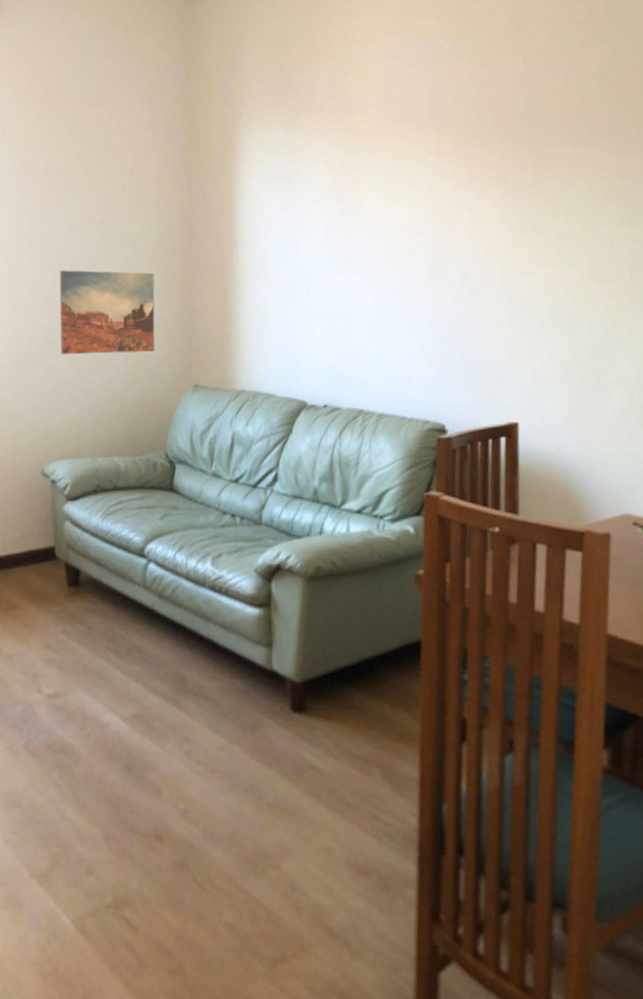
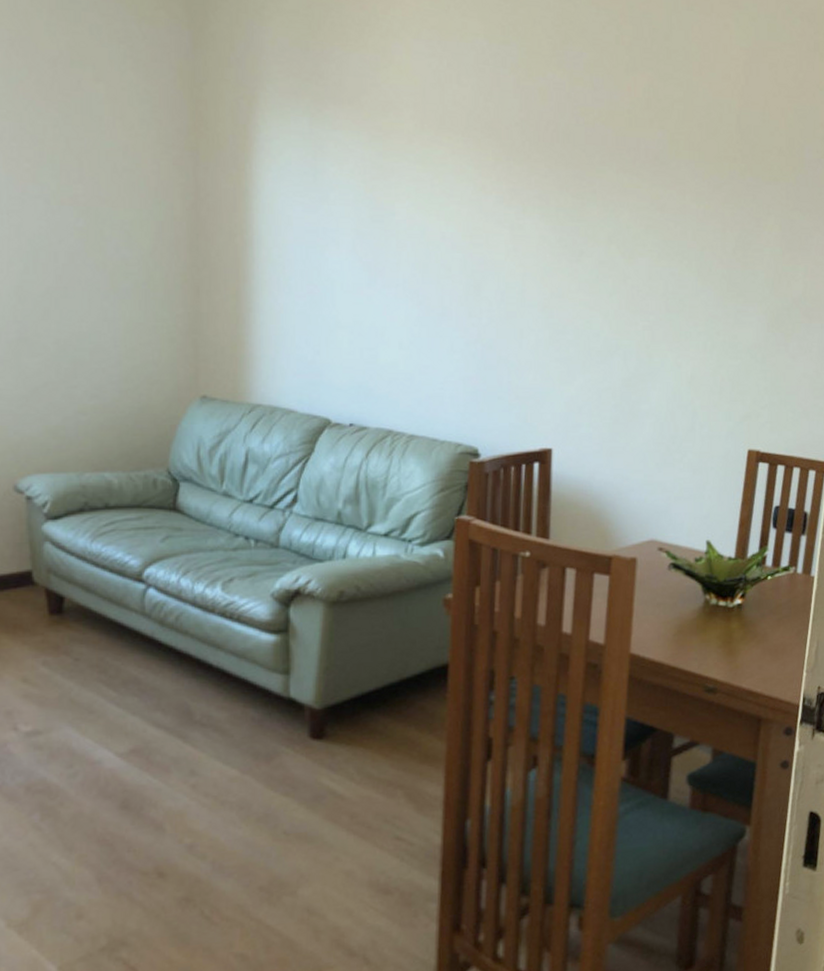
wall art: present [59,270,155,355] -> none [32,257,155,357]

